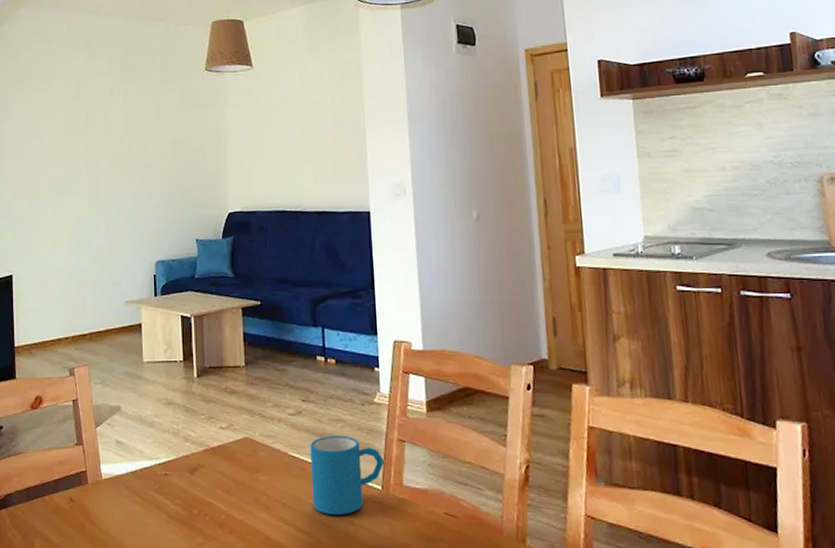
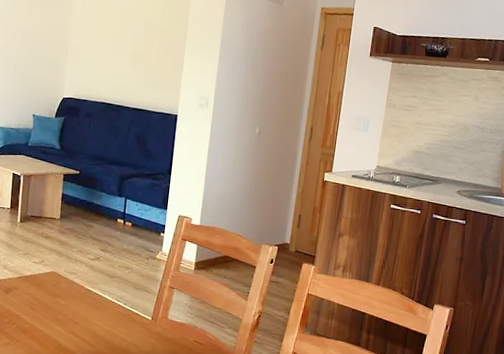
mug: present [310,435,385,515] -> none [98,277,157,335]

